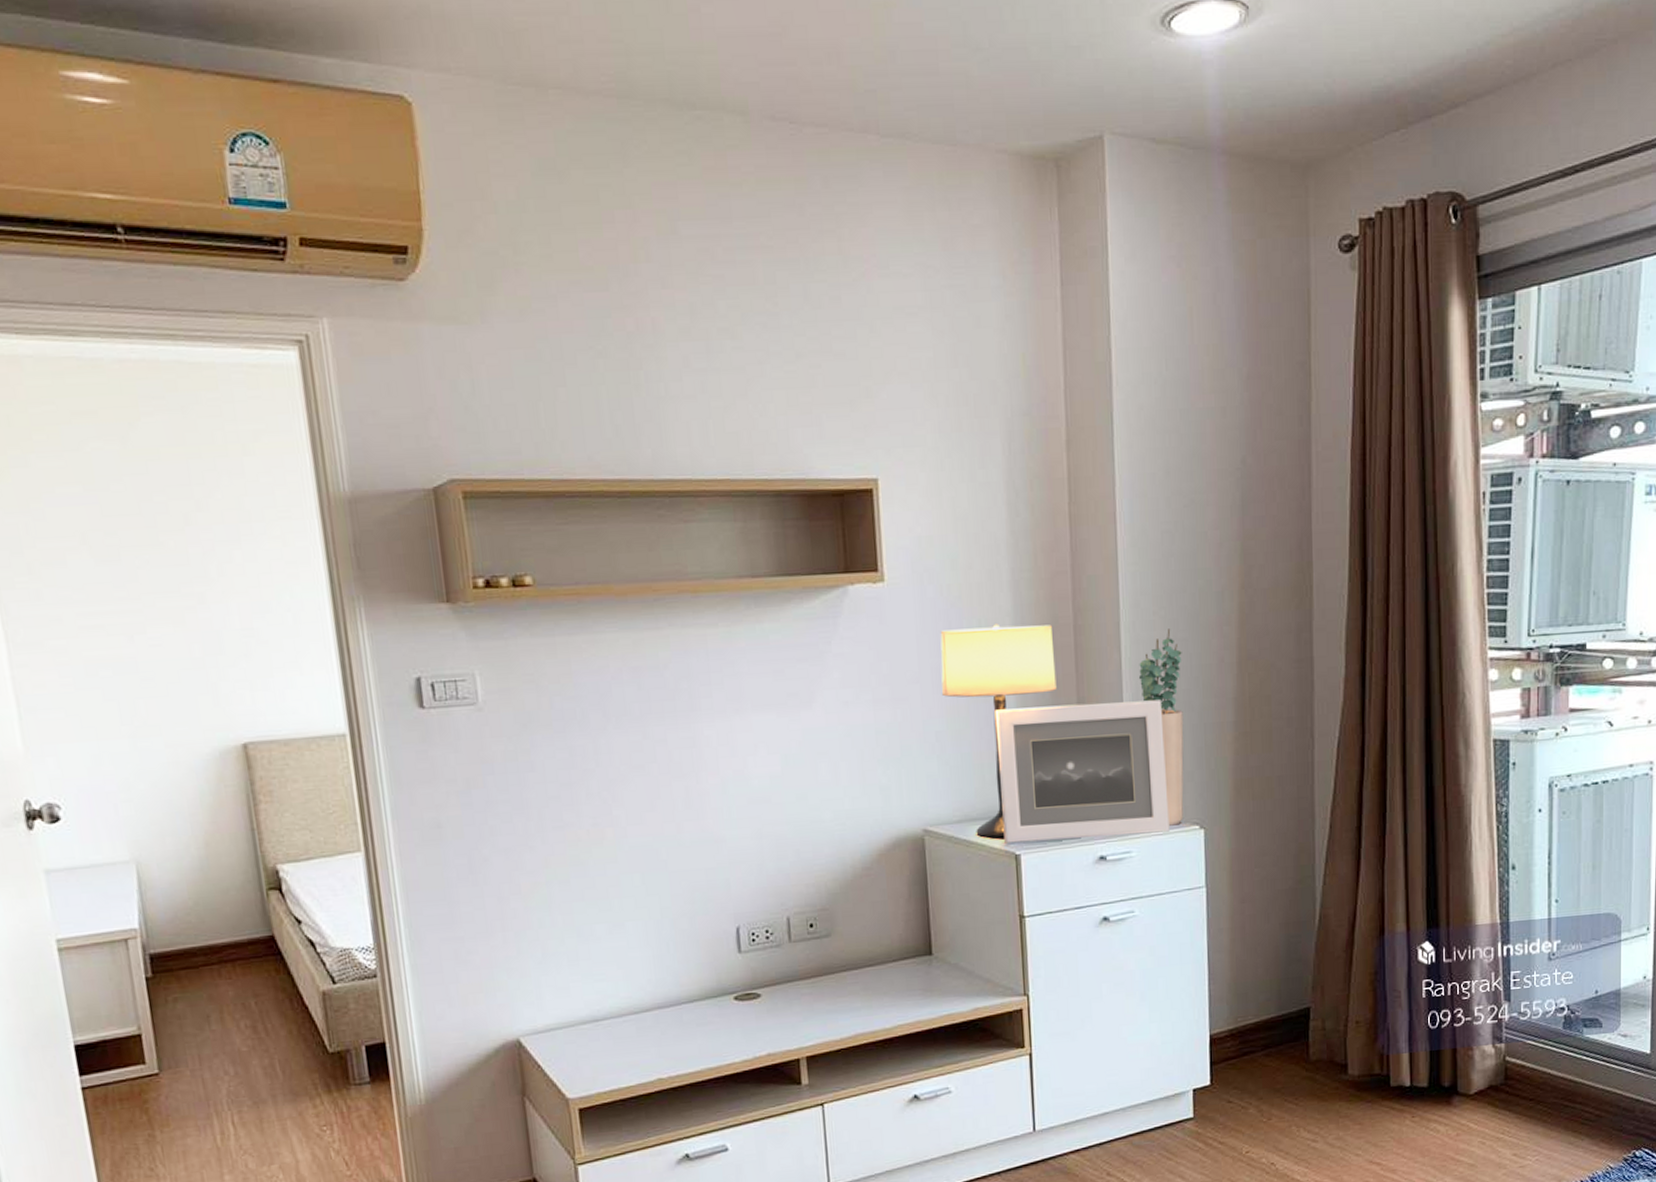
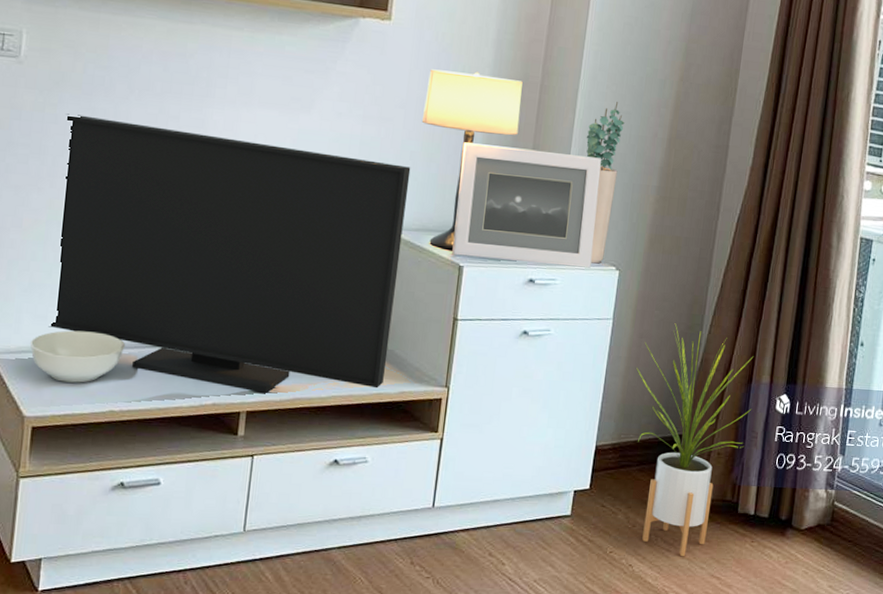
television: none [541,749,953,1035] -> present [48,113,411,394]
bowl: none [556,995,660,1056] -> present [29,330,125,383]
house plant: none [1243,879,1388,1146] -> present [636,323,753,557]

